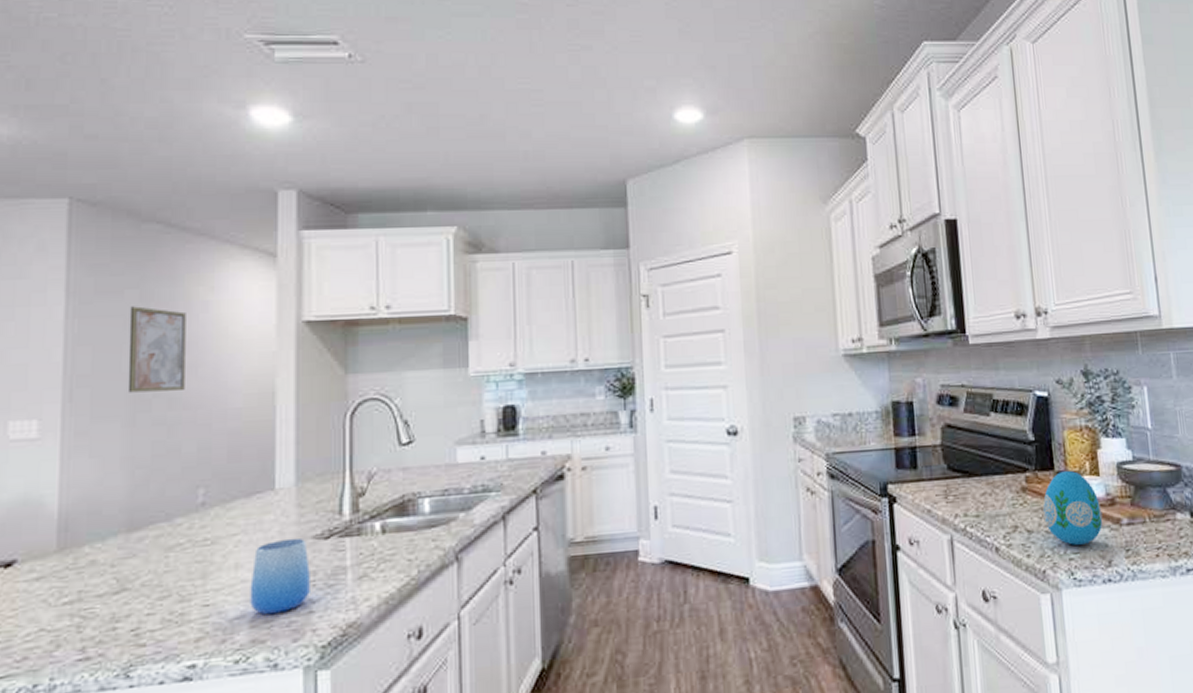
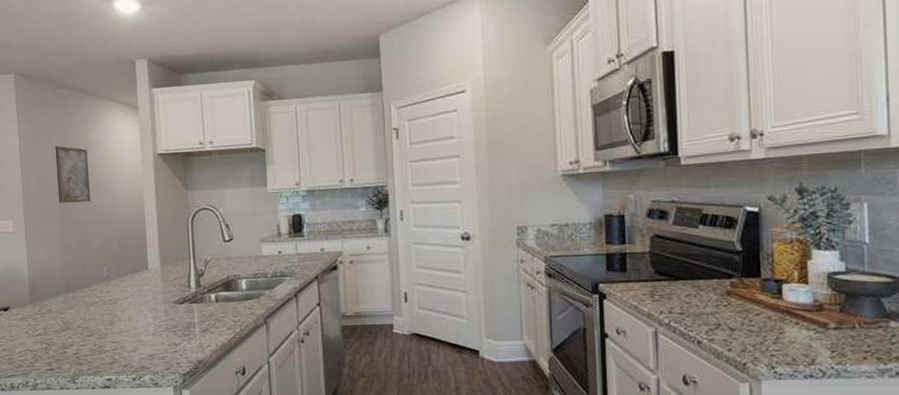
cup: present [250,538,310,615] -> none [138,302,174,351]
decorative egg: present [1043,471,1103,545] -> none [746,279,809,343]

